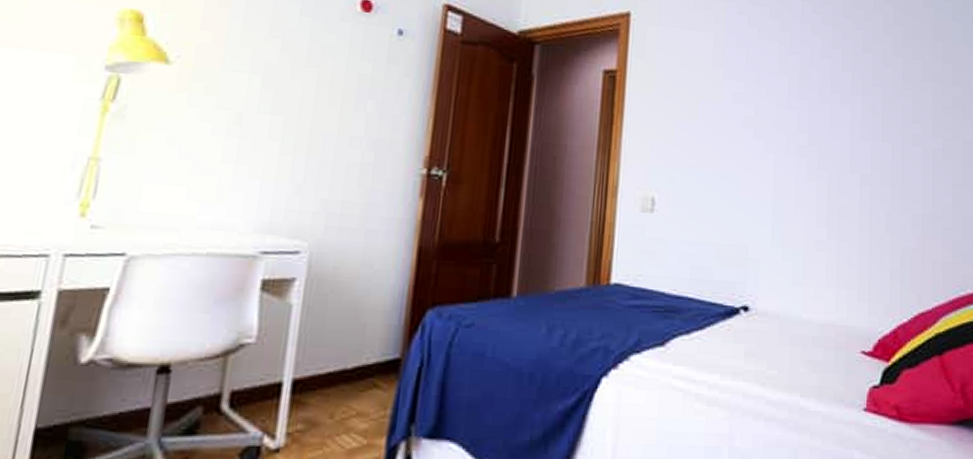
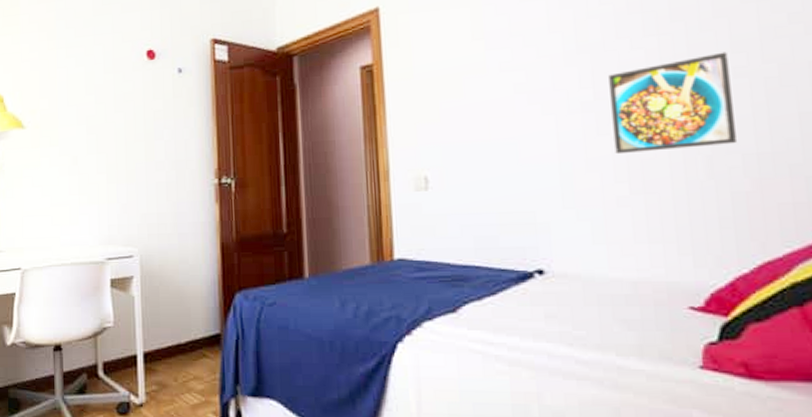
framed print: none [819,120,910,204] -> present [608,51,736,155]

